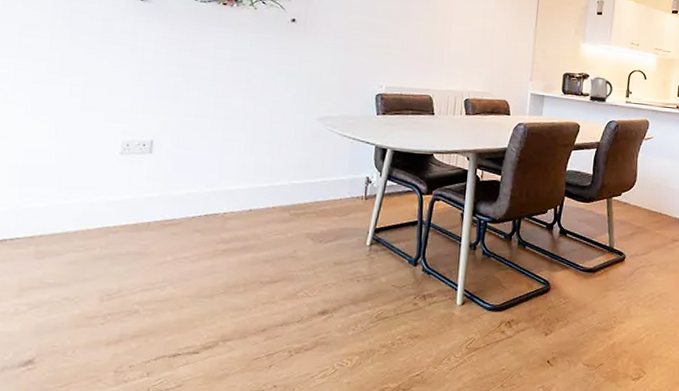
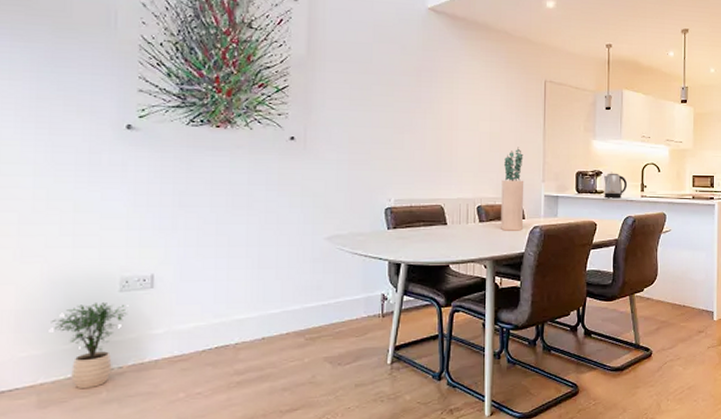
potted plant: none [54,163,125,244] -> present [51,303,127,389]
vase: none [486,44,514,127] -> present [501,147,524,231]

